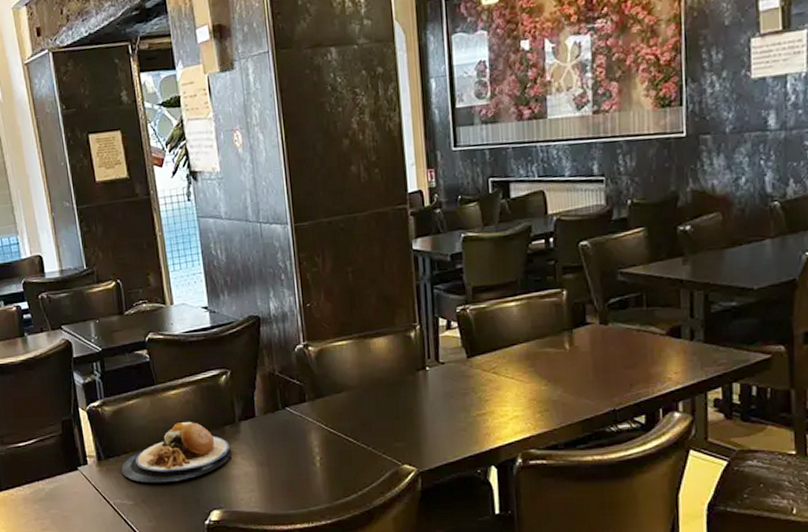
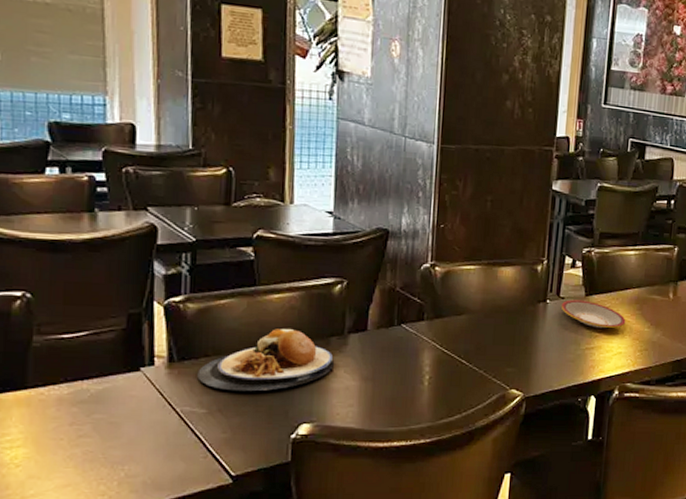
plate: none [442,363,518,392] -> present [561,300,626,329]

